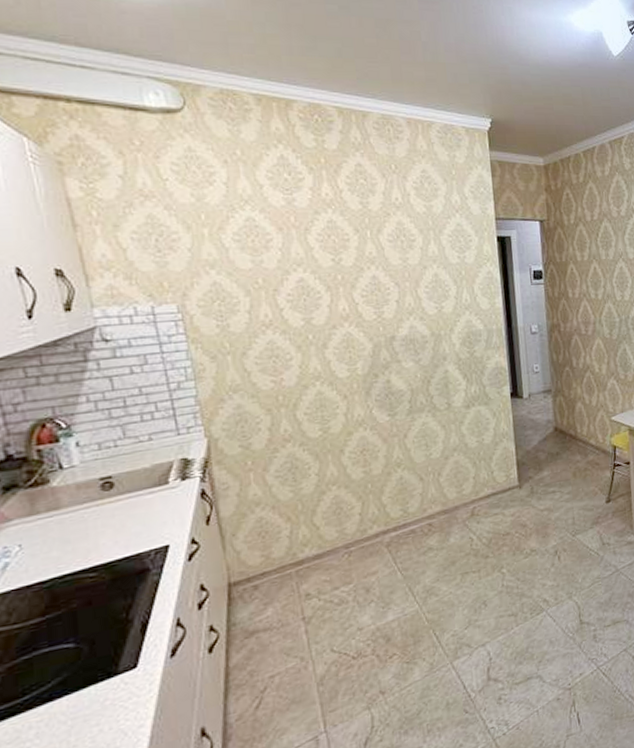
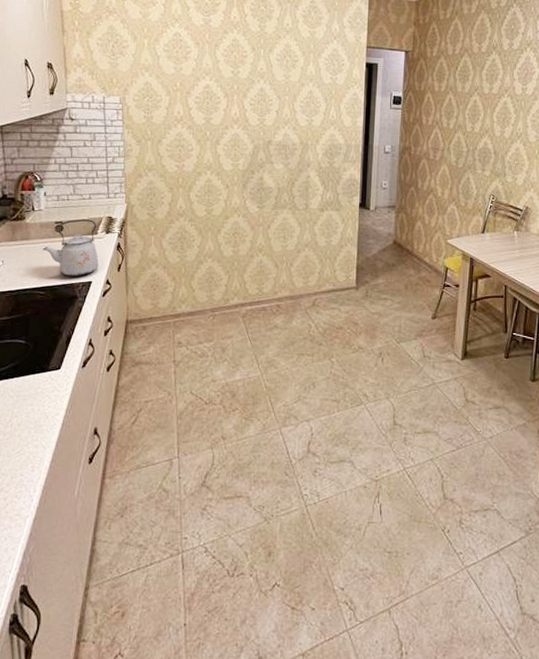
kettle: none [84,466,177,546] -> present [43,218,99,277]

